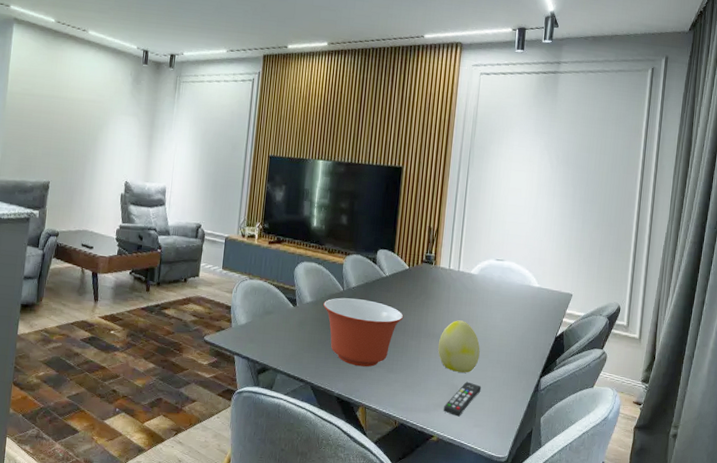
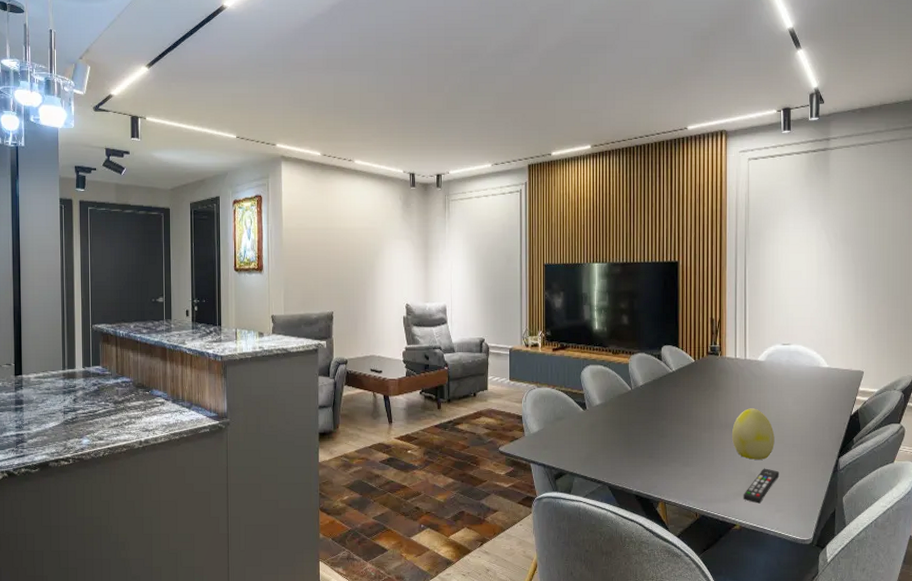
mixing bowl: present [323,297,404,367] -> none [613,397,694,463]

